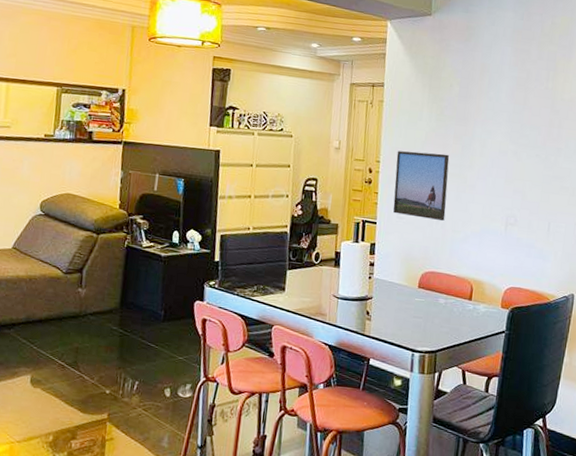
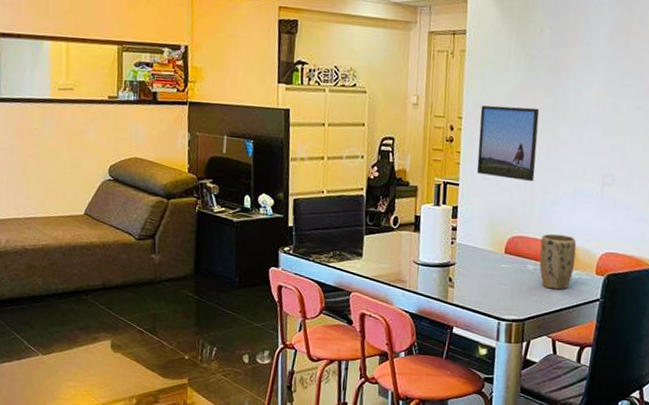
plant pot: none [450,269,484,323] -> present [539,233,577,290]

